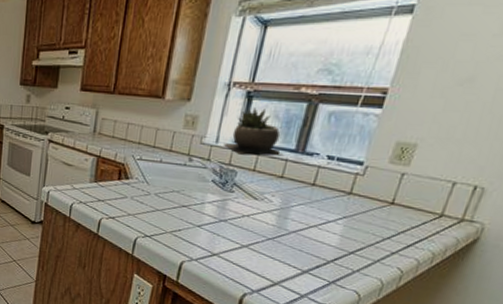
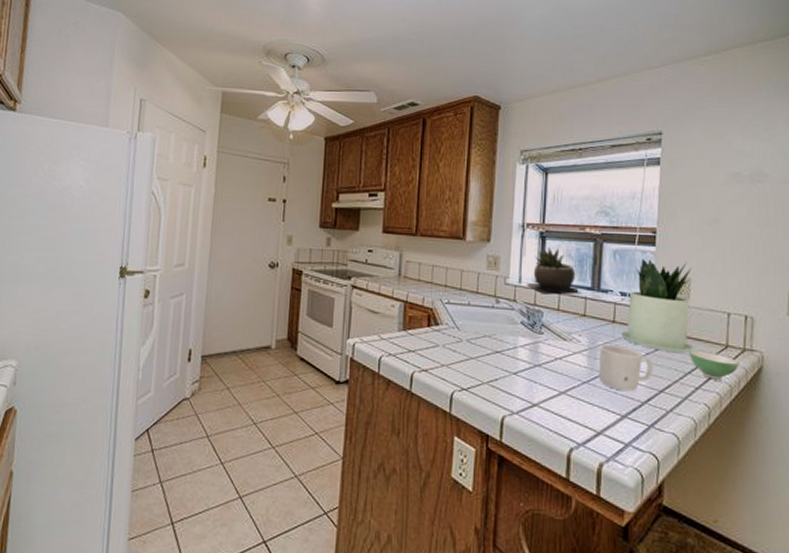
mug: none [285,205,349,251] -> present [598,344,653,392]
planter: none [318,121,422,219] -> present [621,259,694,353]
bowl: none [392,216,452,247] -> present [688,350,739,380]

